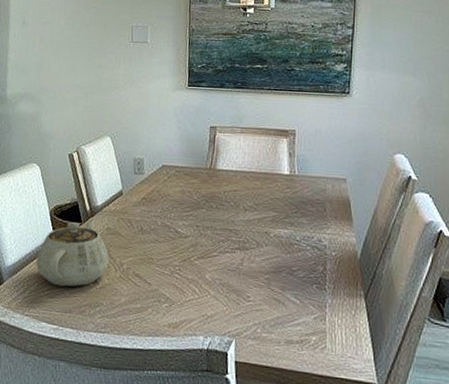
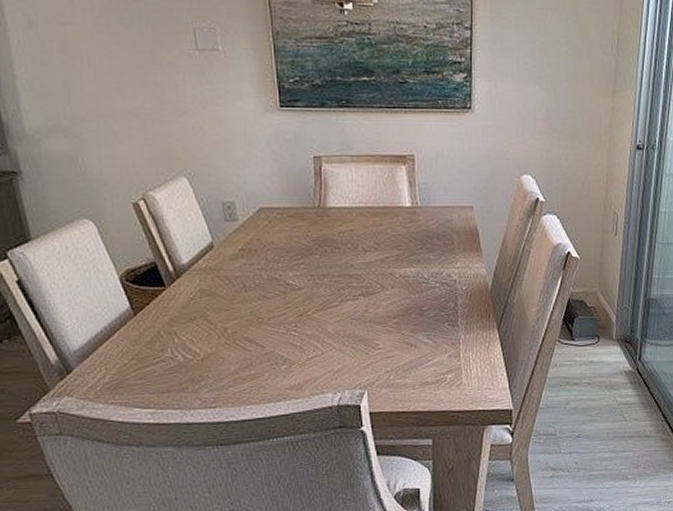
teapot: present [36,218,109,288] -> none [112,279,208,365]

